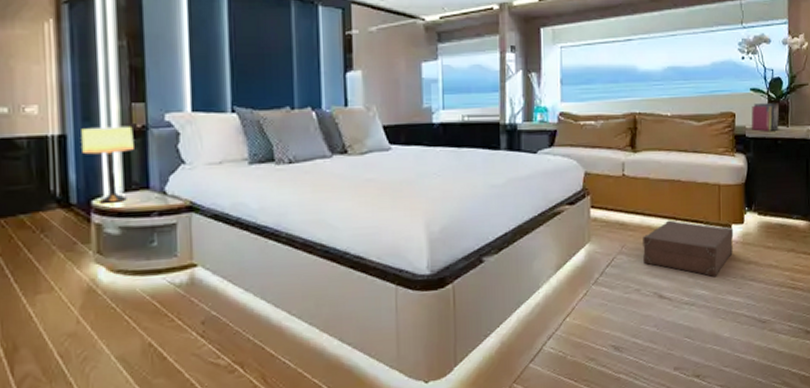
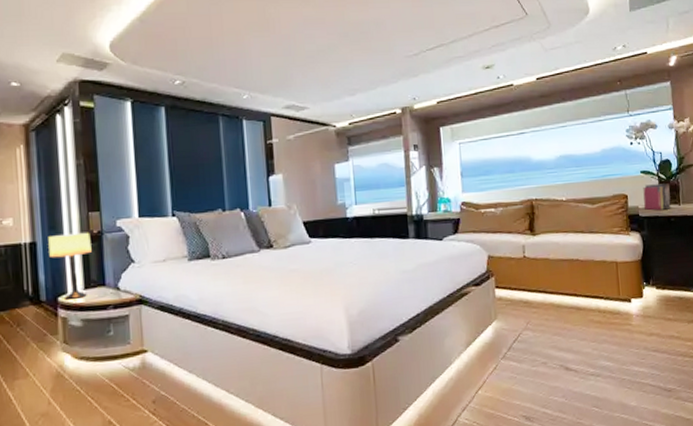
suitcase: present [643,220,734,278] -> none [546,296,634,350]

